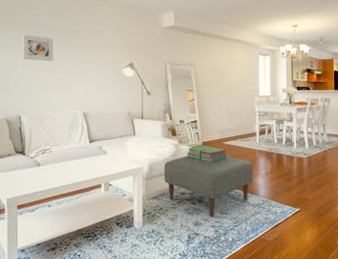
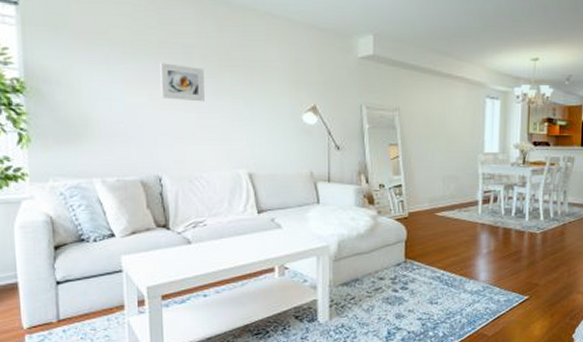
ottoman: present [163,156,253,217] -> none [357,230,472,307]
stack of books: present [186,145,227,162] -> none [387,217,440,239]

